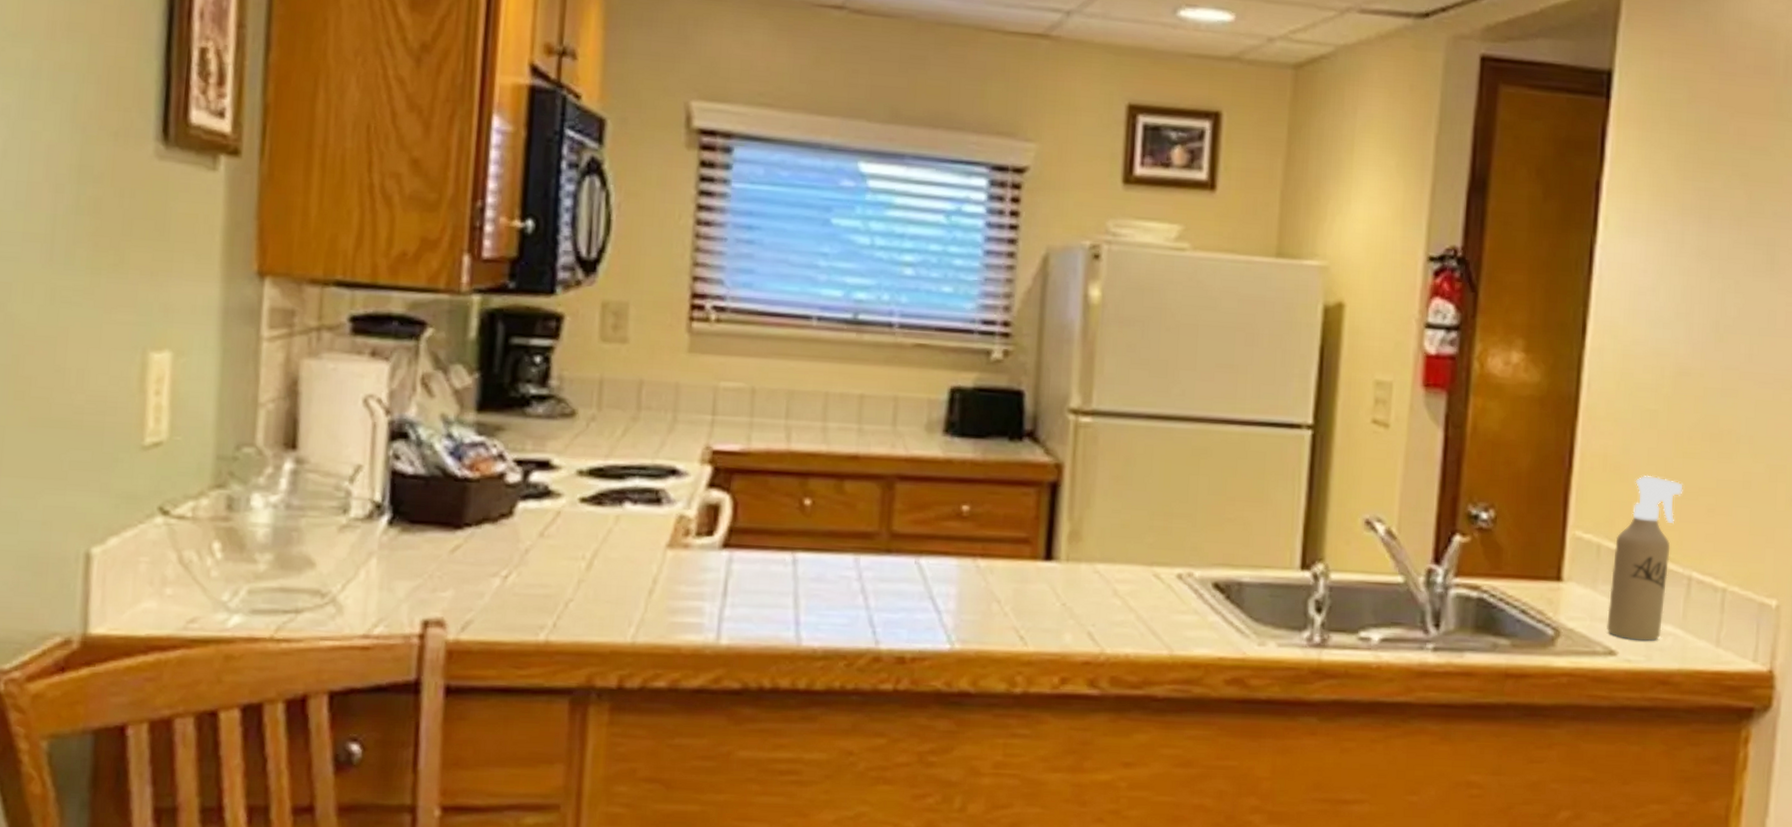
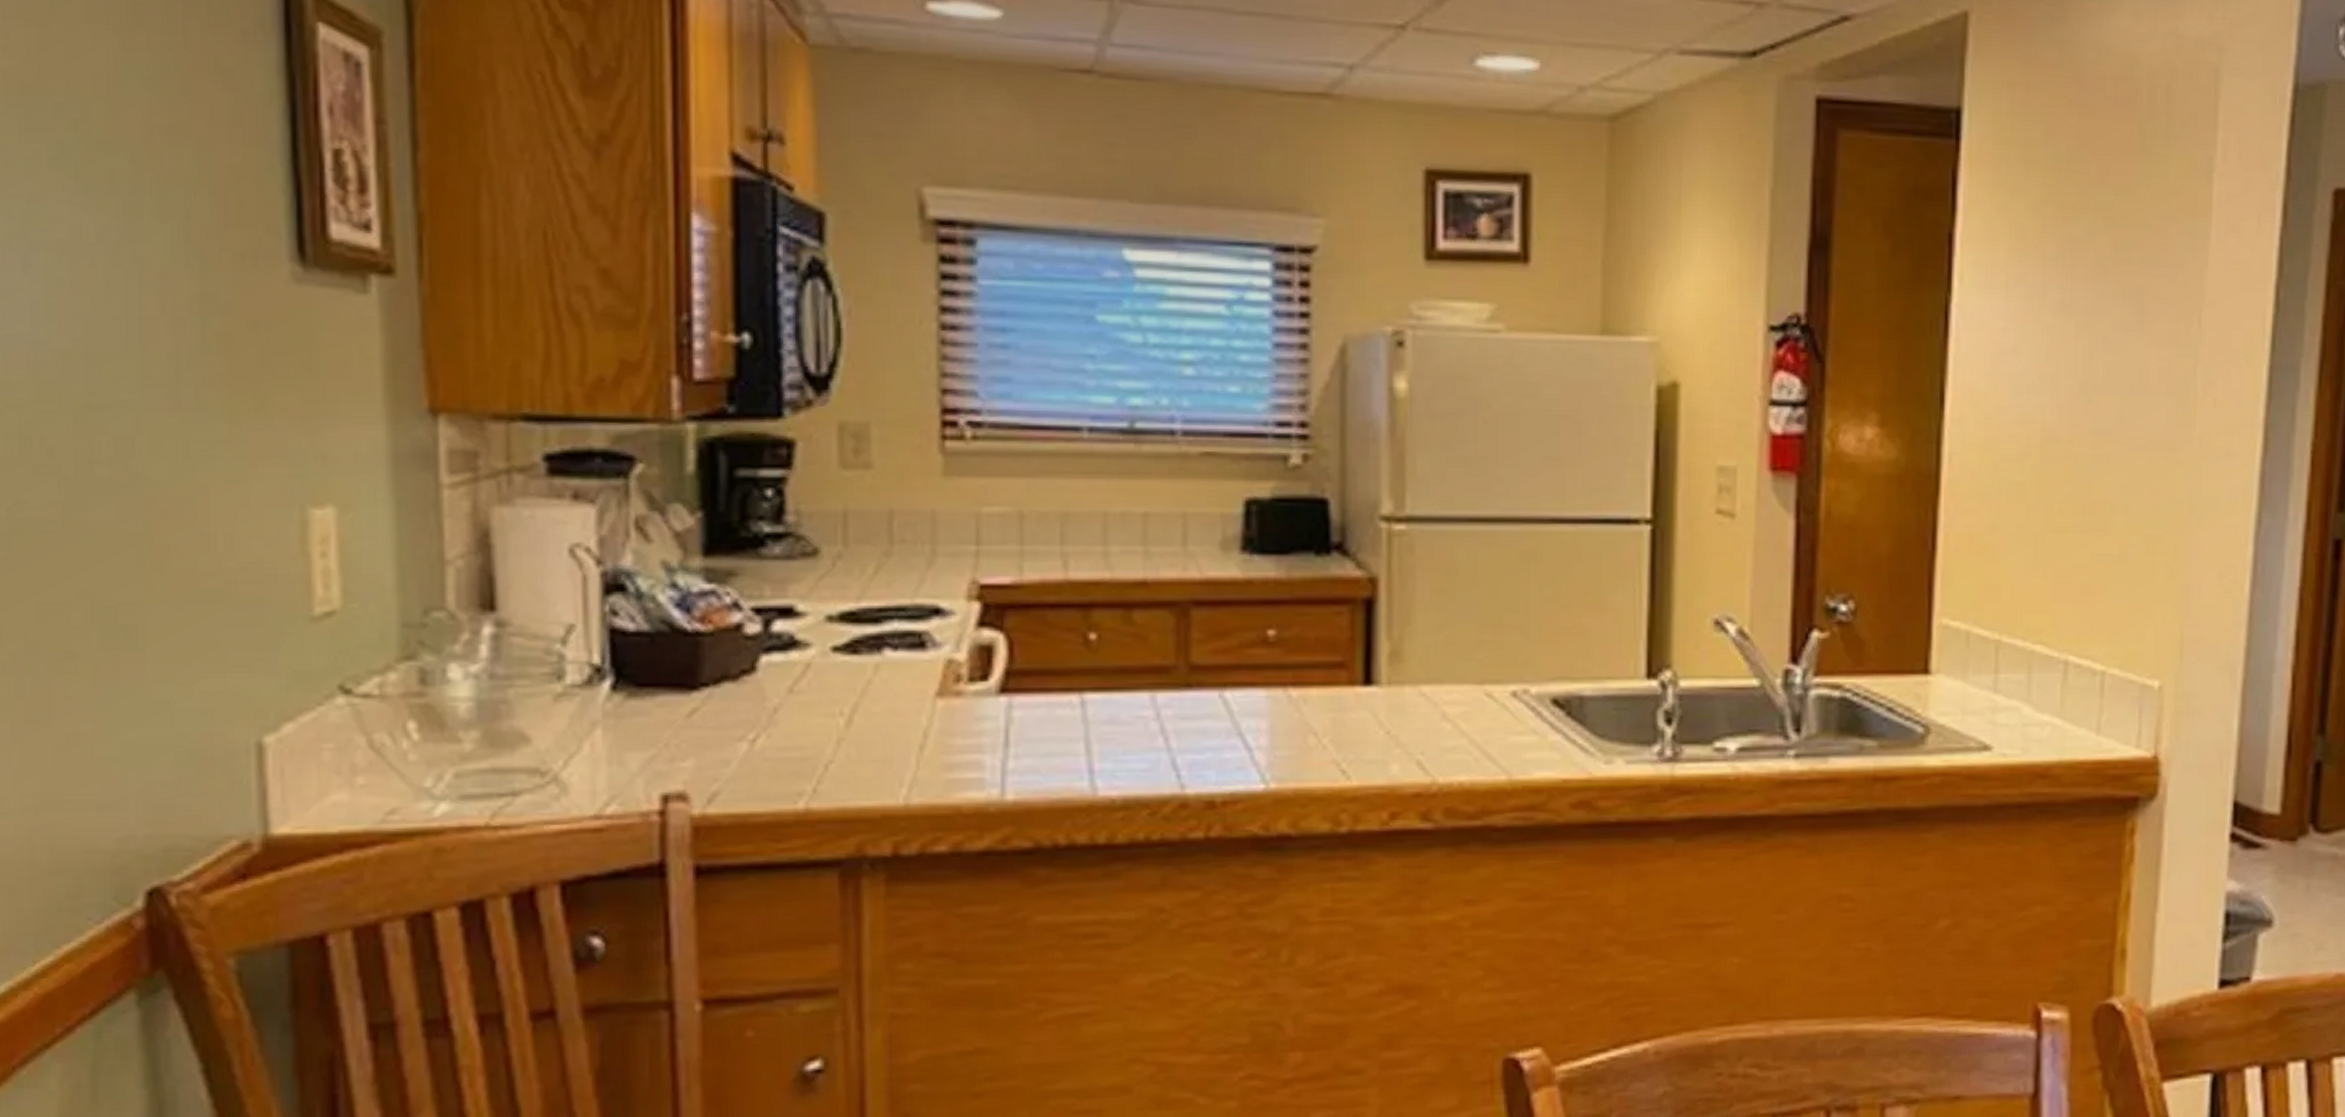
spray bottle: present [1606,476,1683,641] -> none [1980,555,2056,733]

